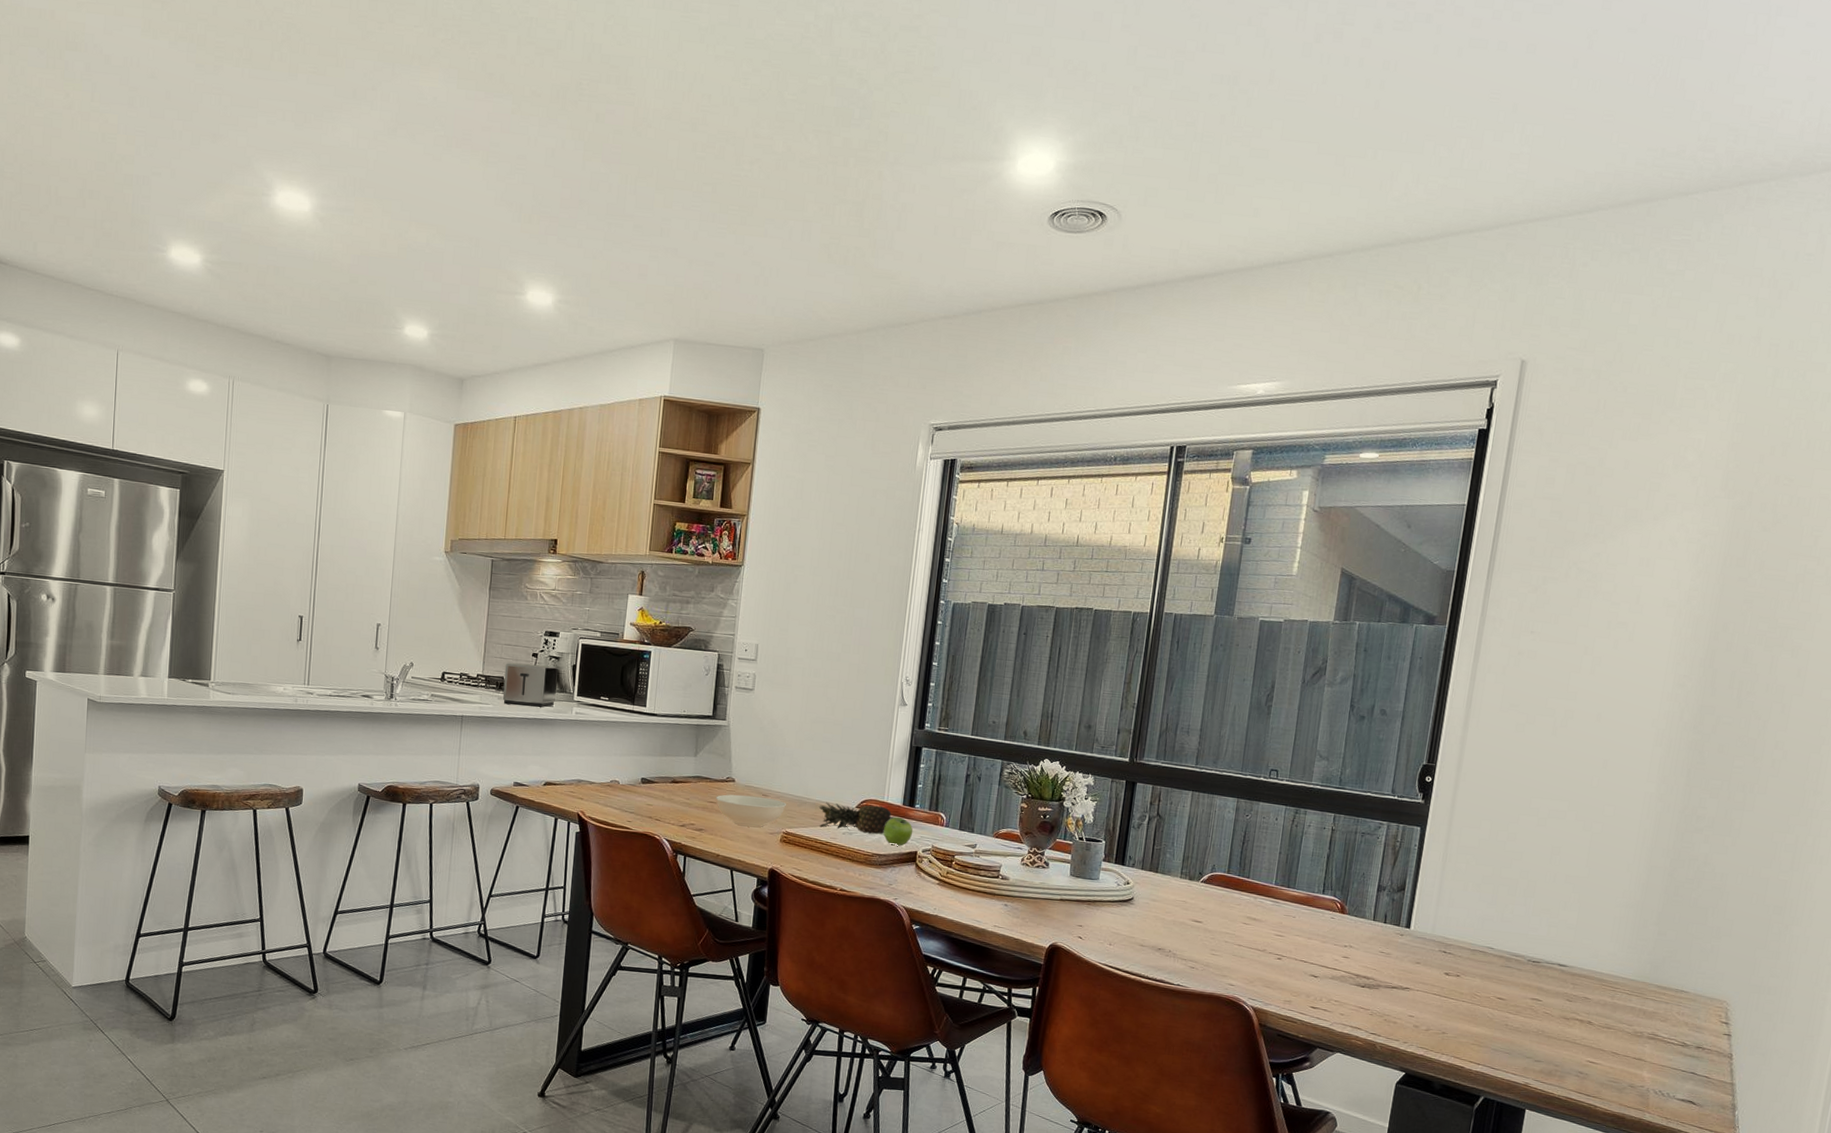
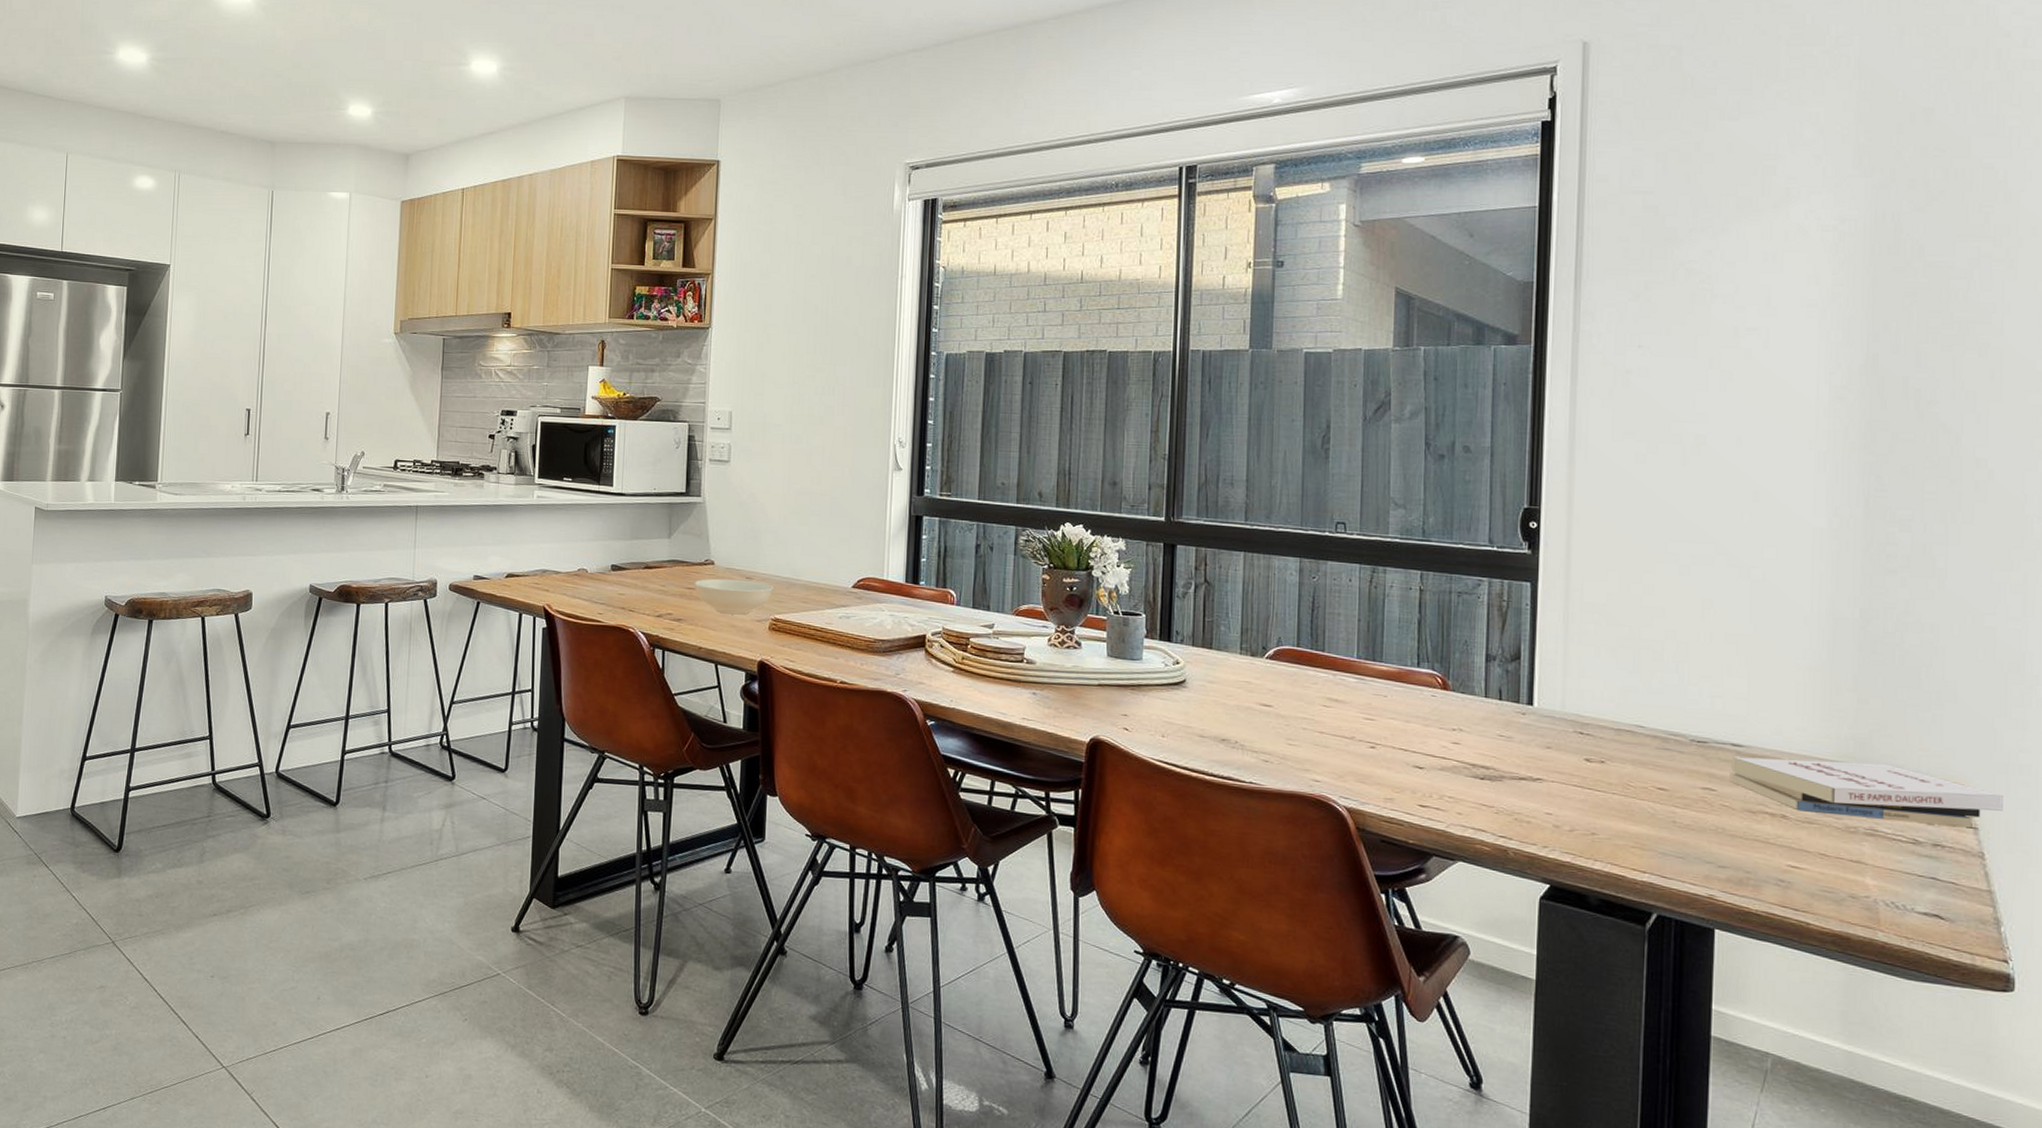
toaster: present [502,663,558,708] -> none [458,446,517,494]
fruit: present [819,802,896,835] -> none [810,583,898,618]
fruit: present [883,816,913,846] -> none [886,596,920,630]
books: none [1553,974,1753,1035] -> present [1729,756,2003,828]

